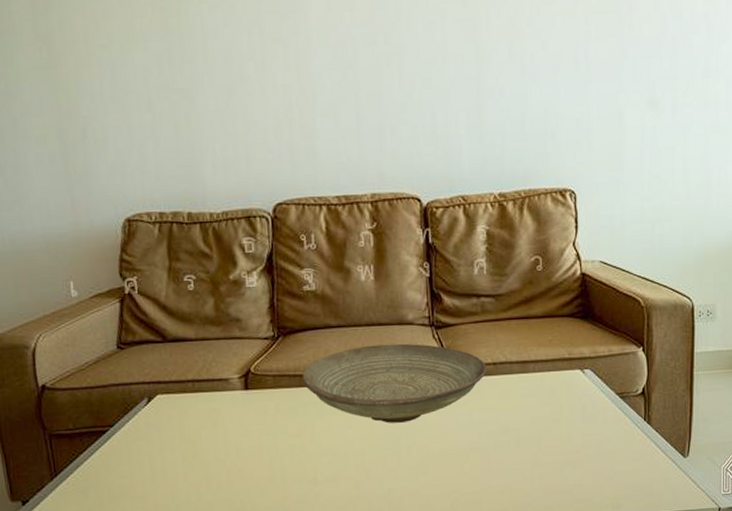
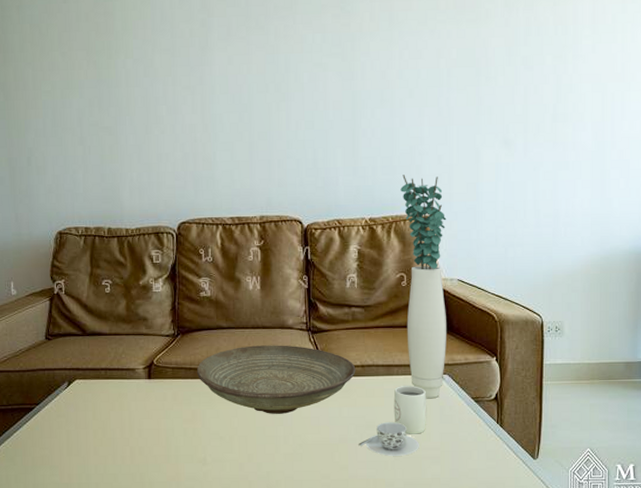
teacup: none [491,425,559,463] -> present [358,422,419,456]
mug: none [530,383,568,438] -> present [393,386,427,434]
vase: none [533,141,589,397] -> present [400,175,447,399]

